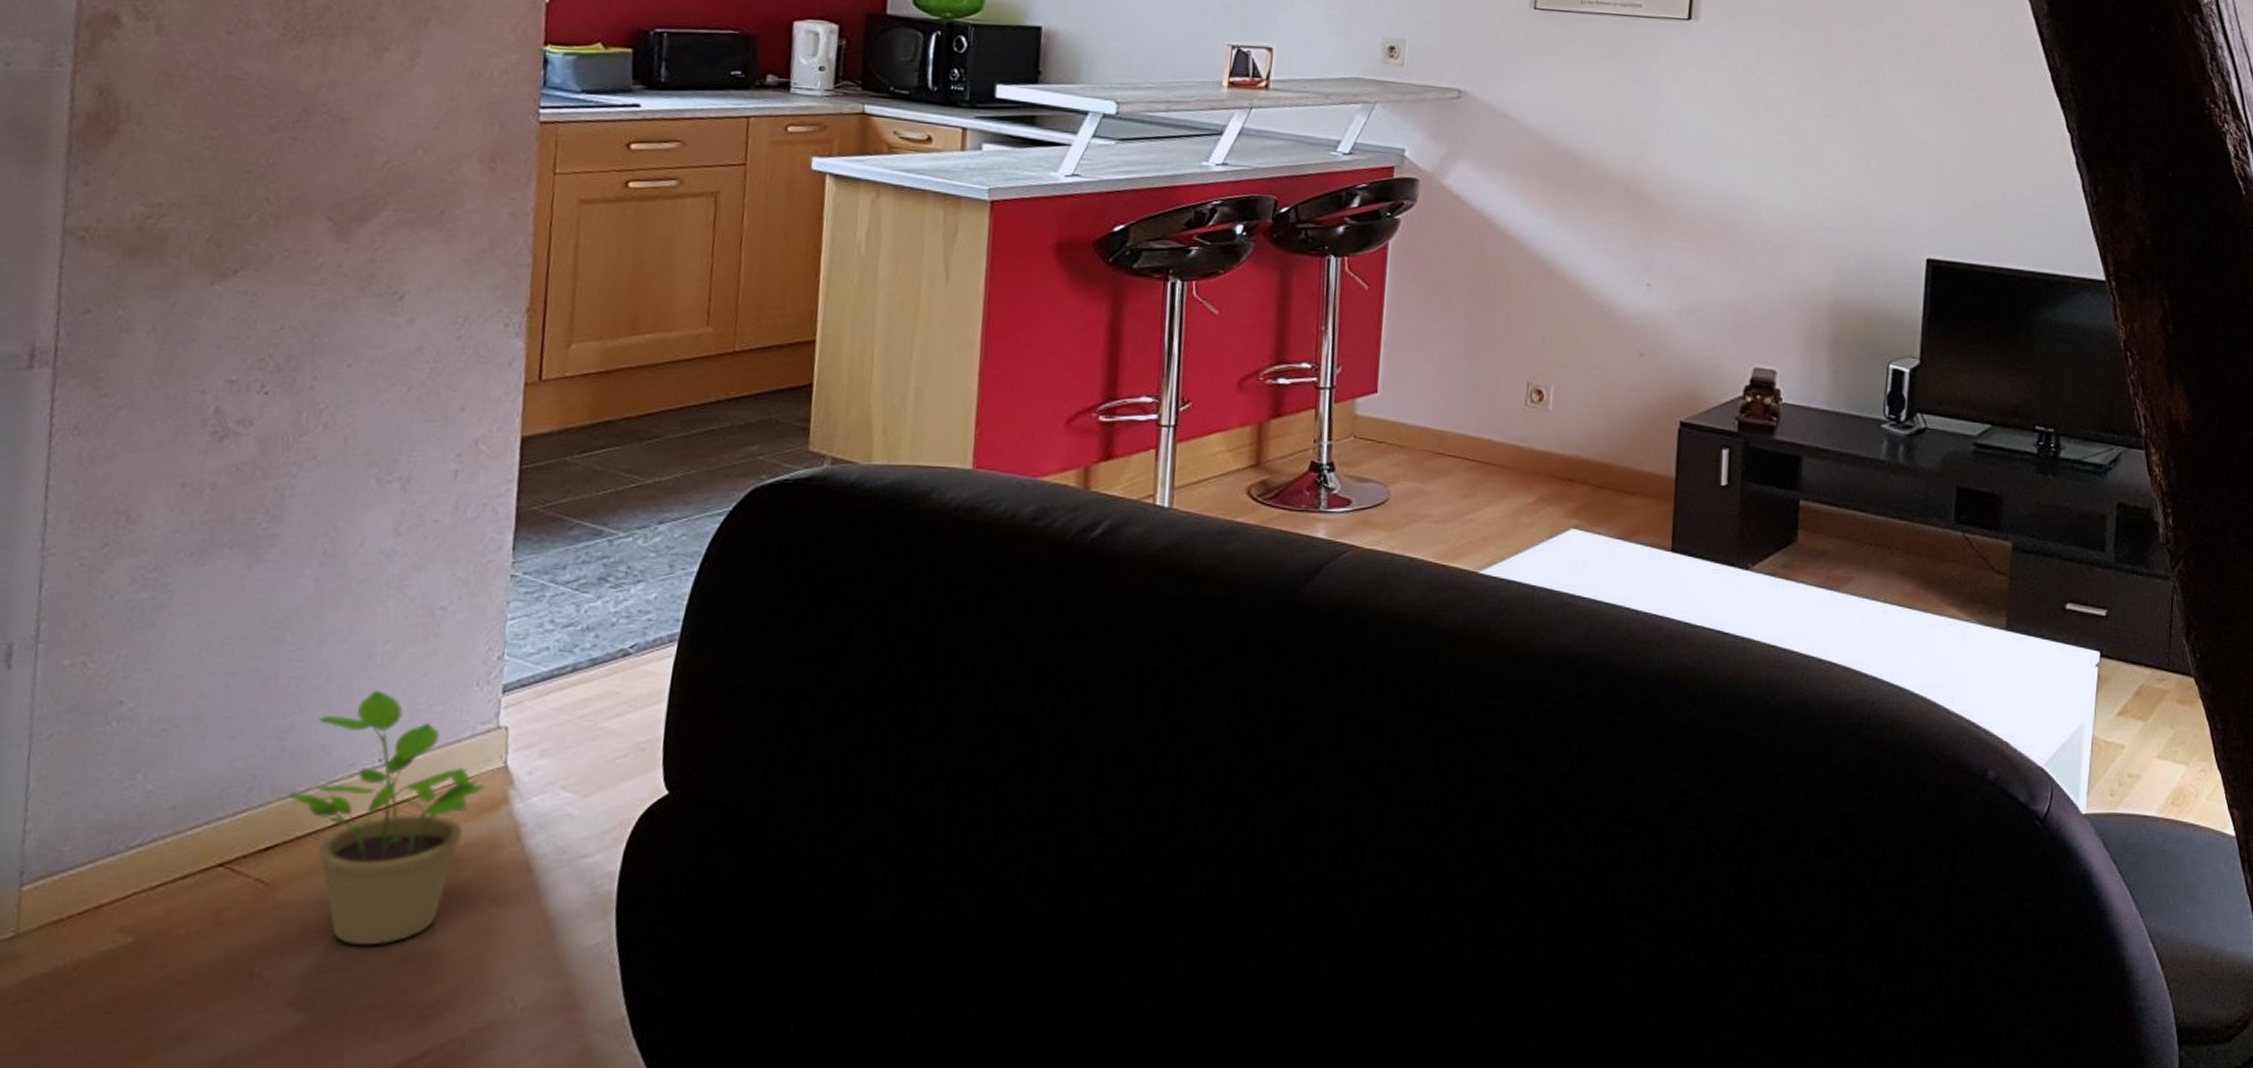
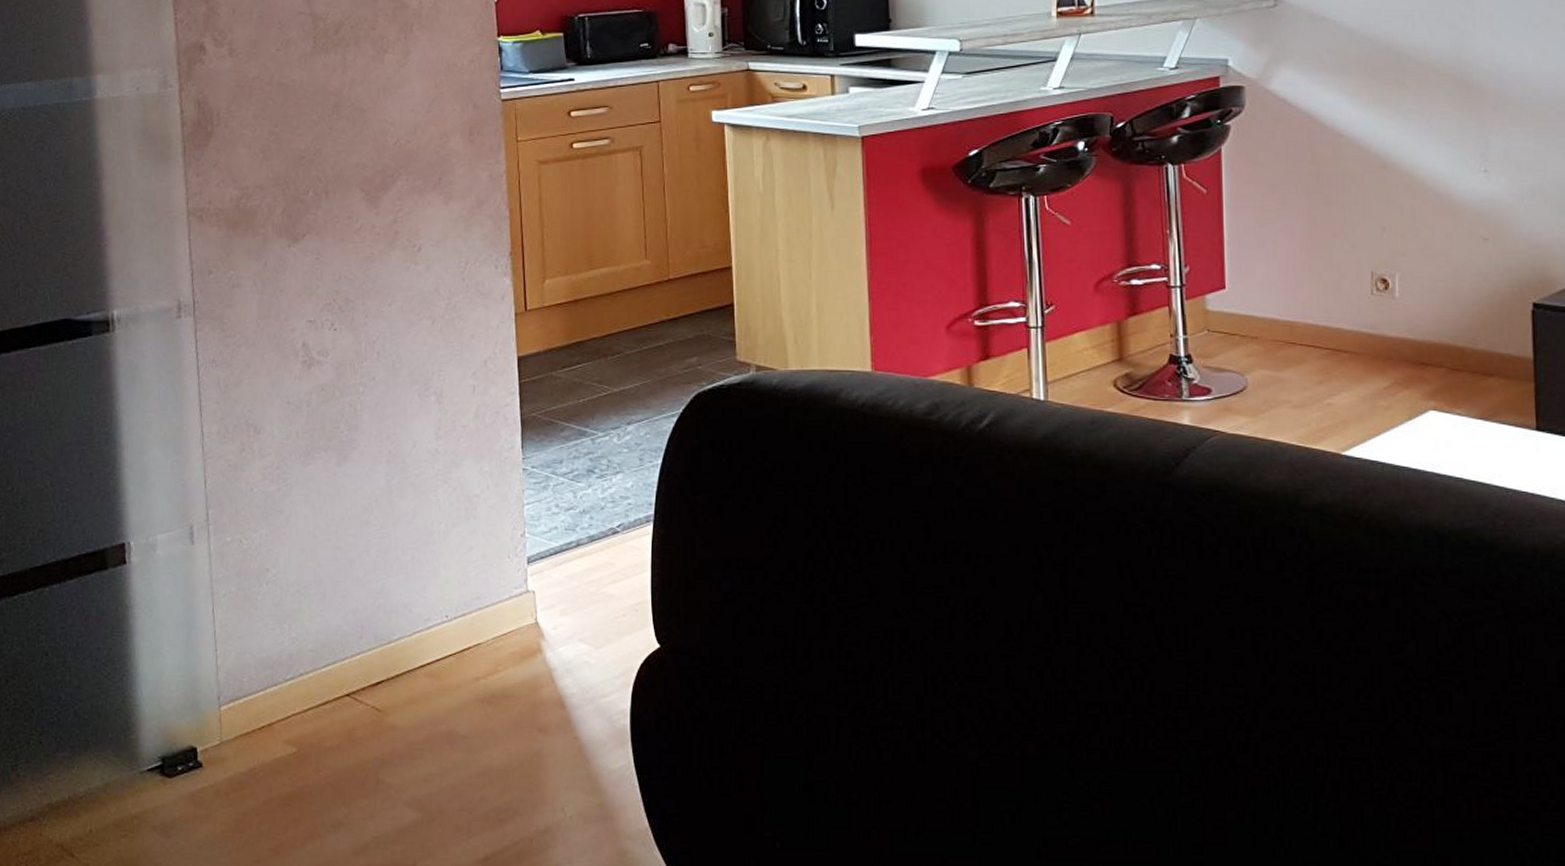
potted plant: present [287,690,486,944] -> none [386,561,524,761]

